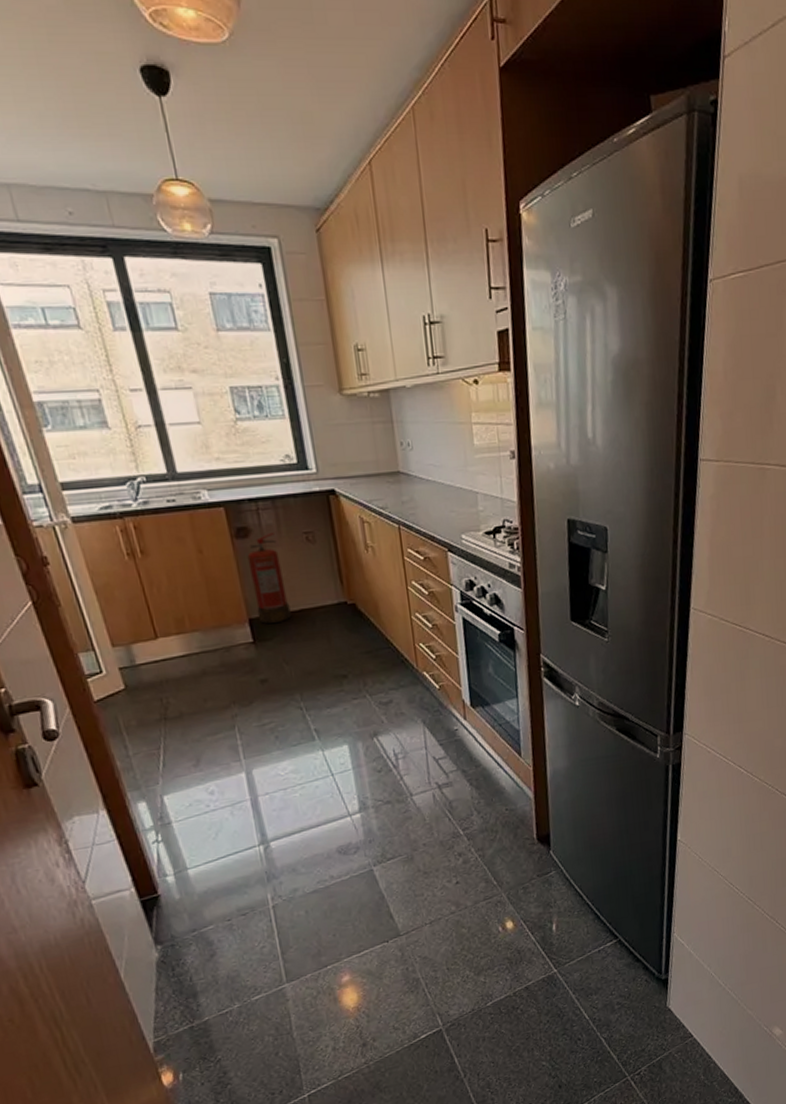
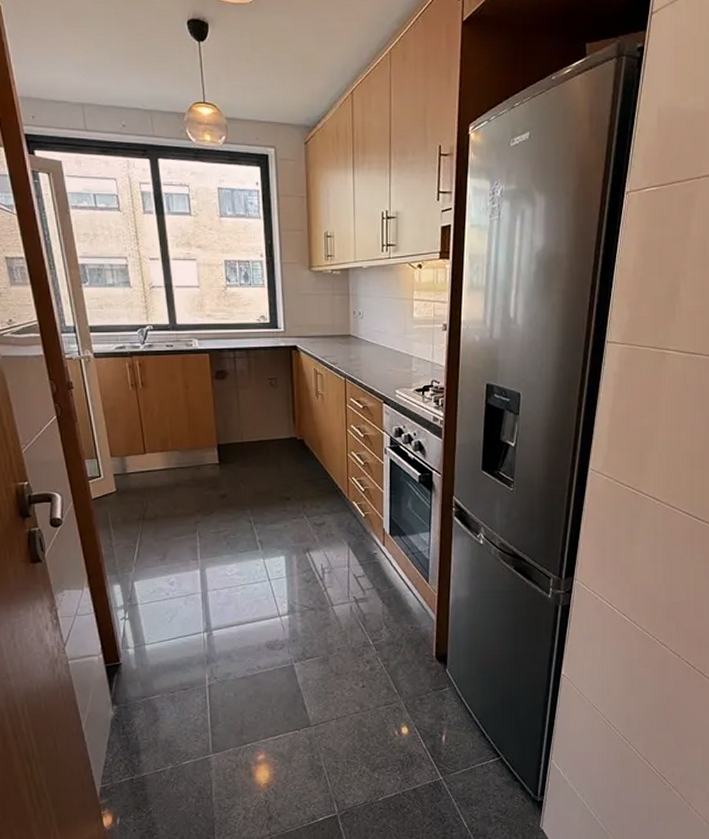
fire extinguisher: present [247,533,292,624] -> none [222,377,251,449]

